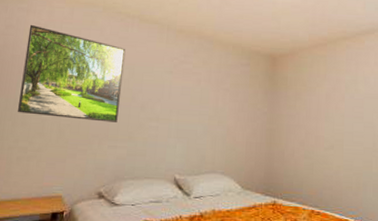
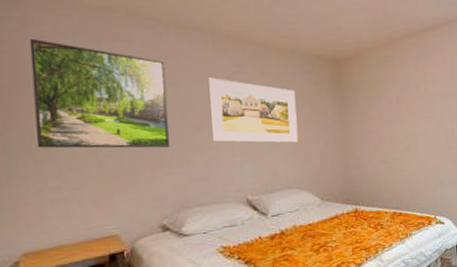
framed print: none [153,65,231,130] -> present [208,77,298,143]

